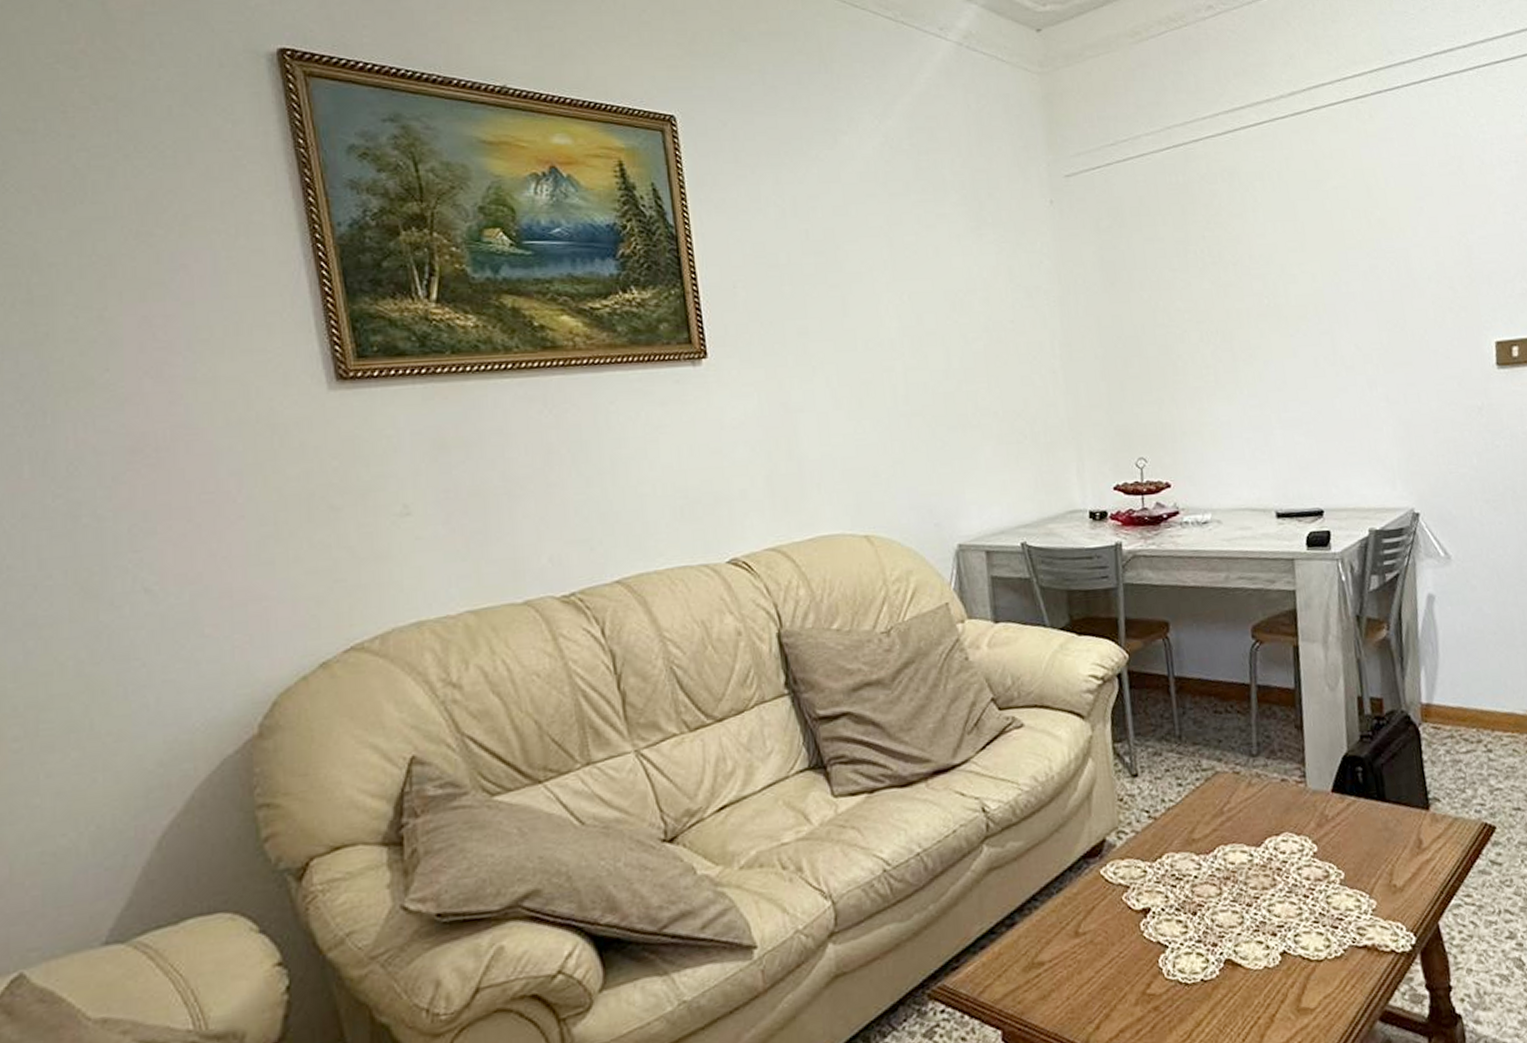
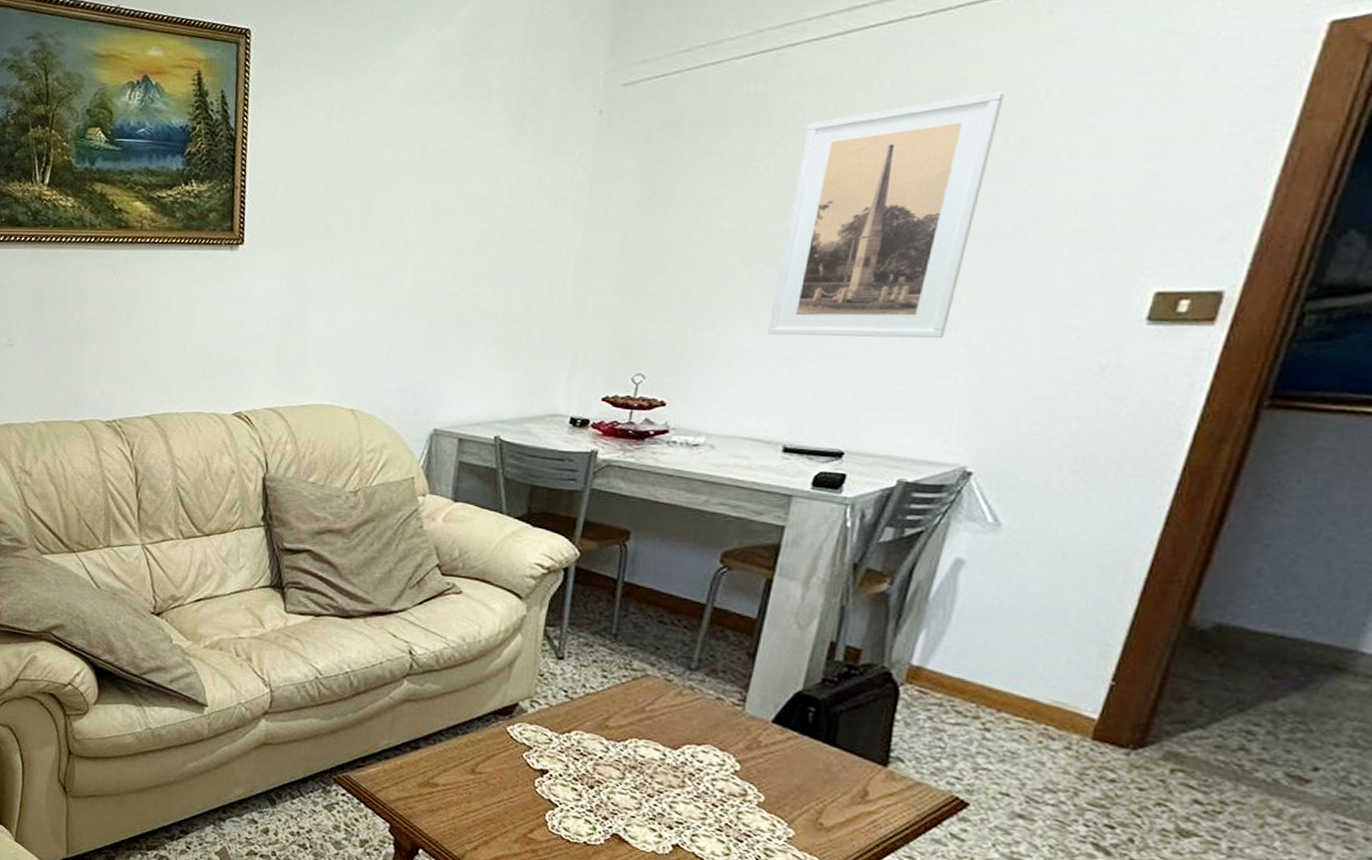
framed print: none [1224,181,1370,407] -> present [768,91,1005,339]

